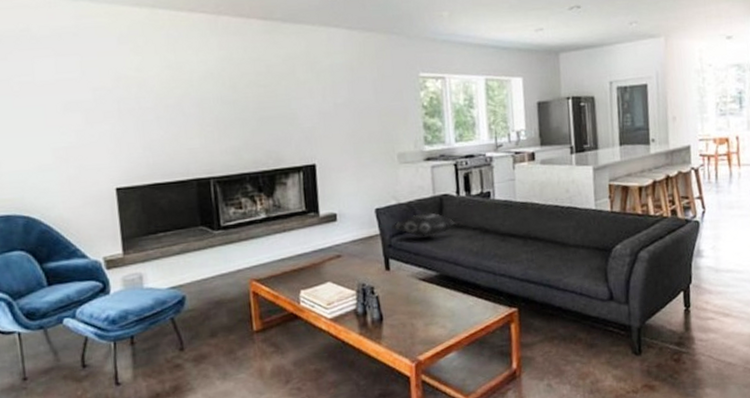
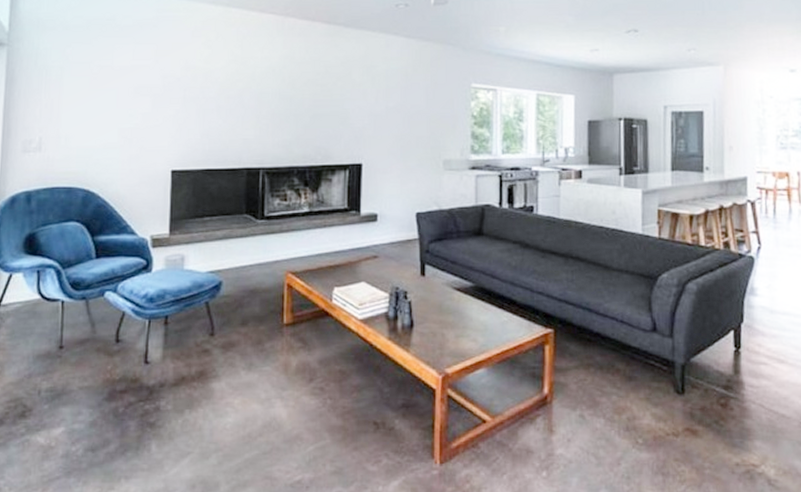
decorative pillow: present [390,211,465,239] -> none [430,220,505,247]

